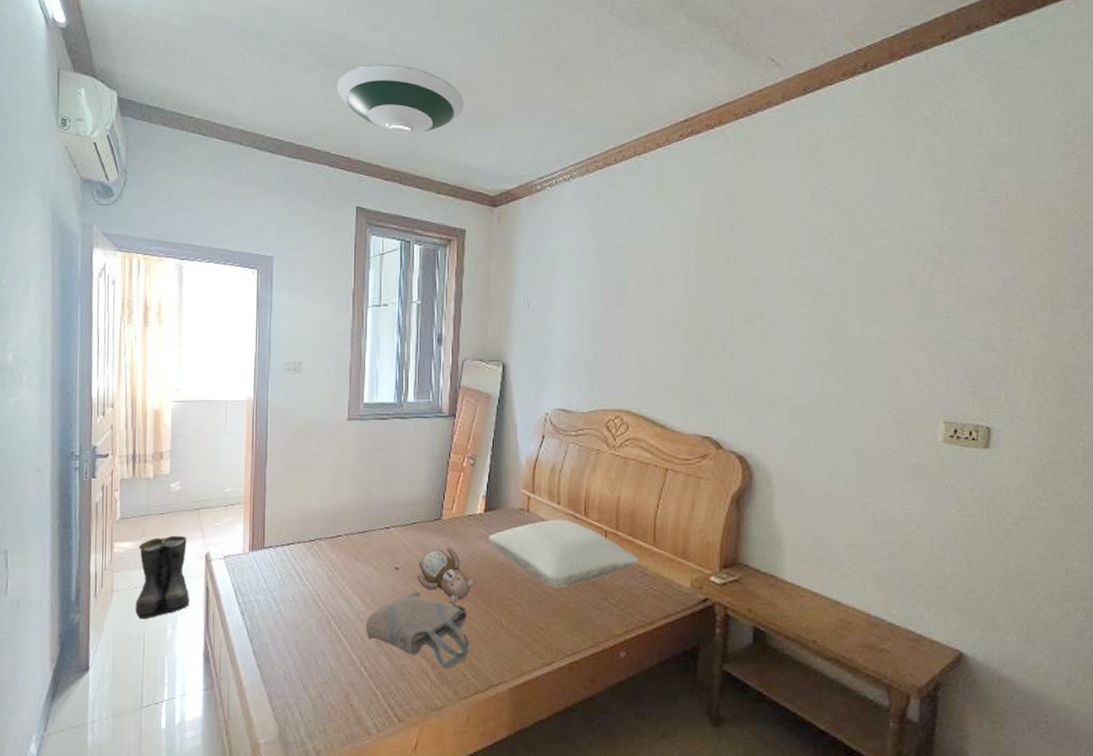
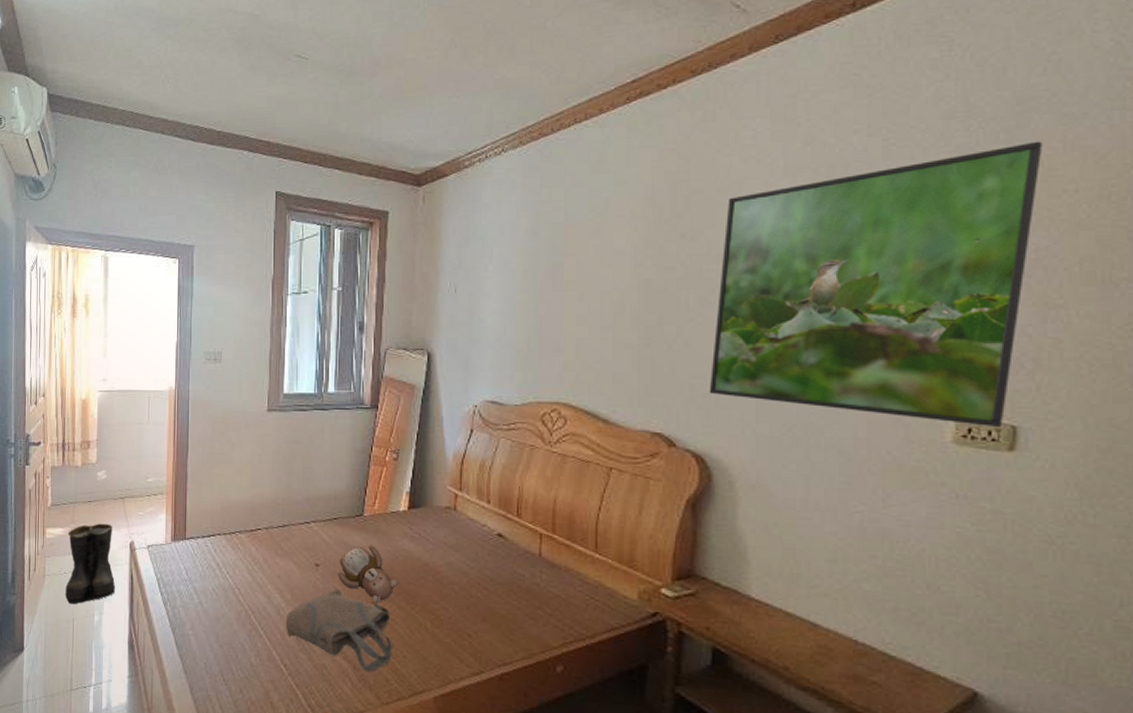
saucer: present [337,64,464,136] -> none [256,41,386,116]
pillow: present [489,519,639,587] -> none [413,519,579,593]
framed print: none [750,190,1008,428] -> present [709,141,1043,427]

